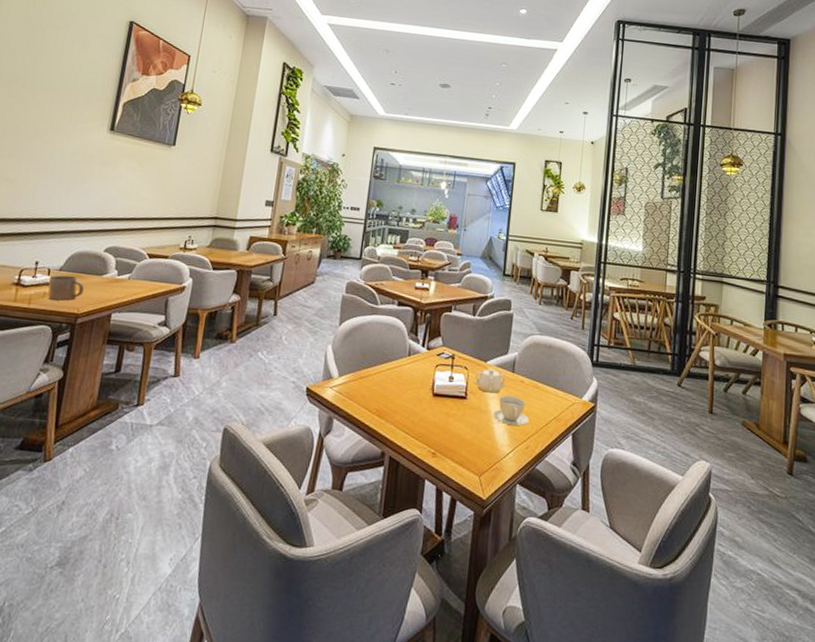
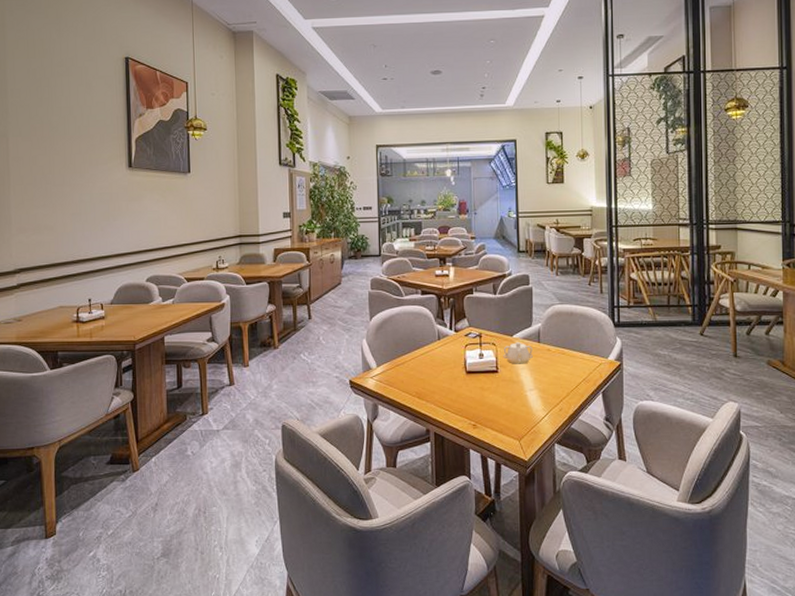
mug: present [48,275,84,301] -> none [103,308,135,331]
teacup: present [493,396,530,426] -> none [525,365,560,391]

